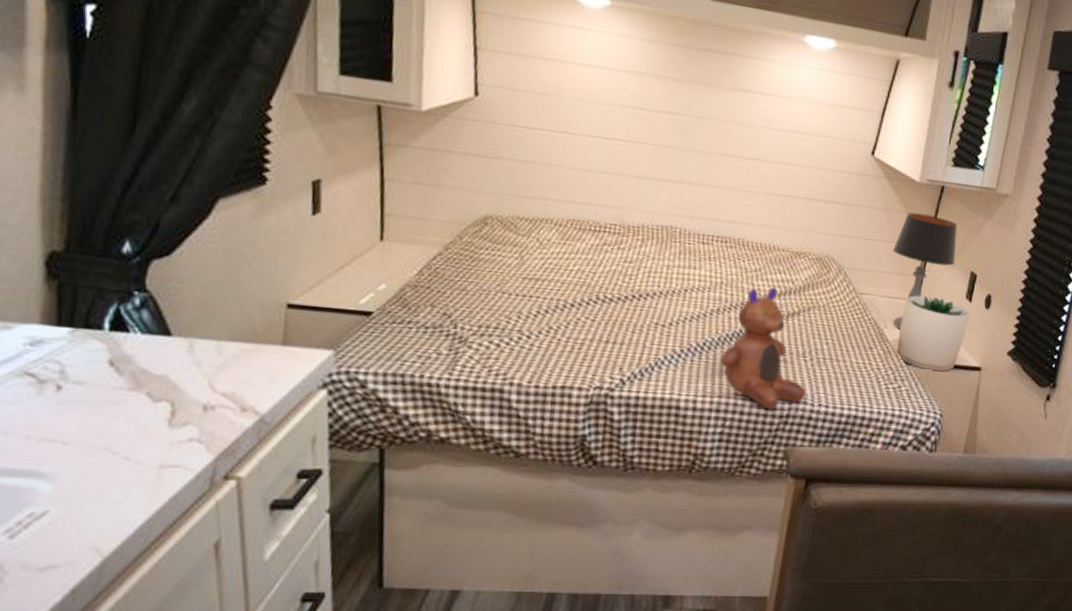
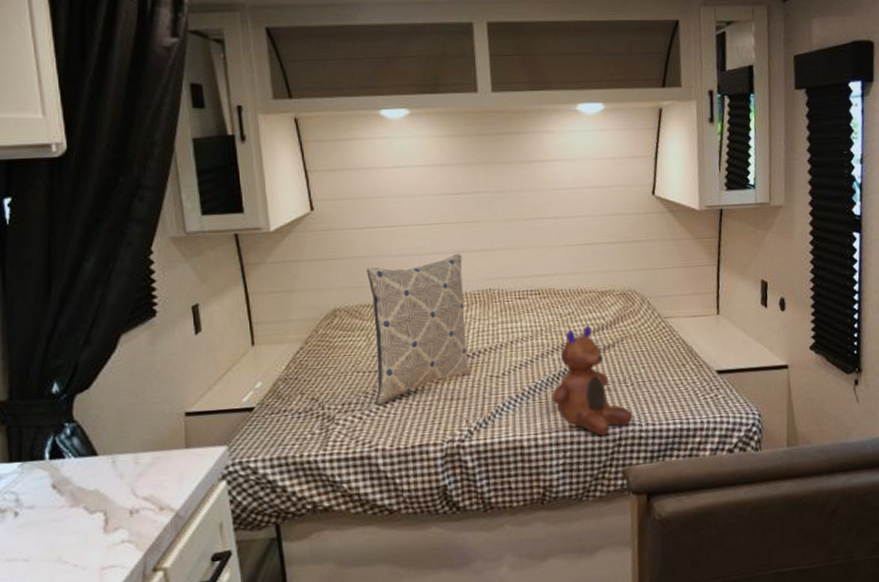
pillow: none [518,176,645,335] -> present [366,253,470,406]
table lamp: present [893,212,958,330] -> none [687,237,745,344]
planter: present [896,295,970,372] -> none [706,309,768,376]

